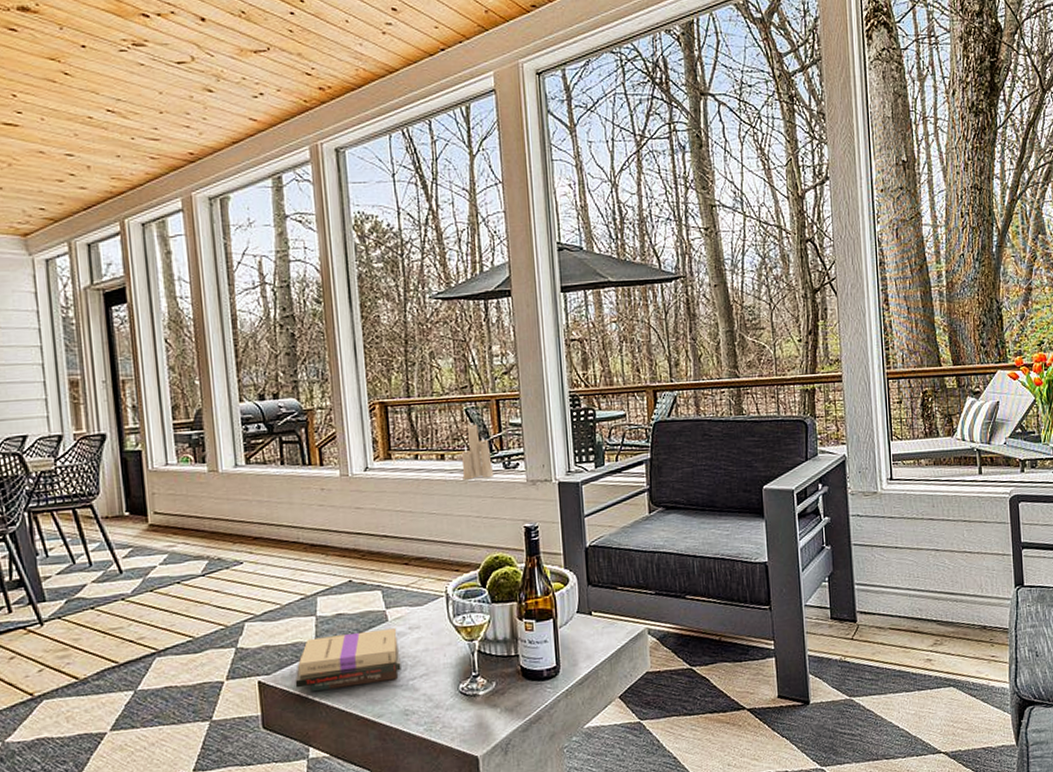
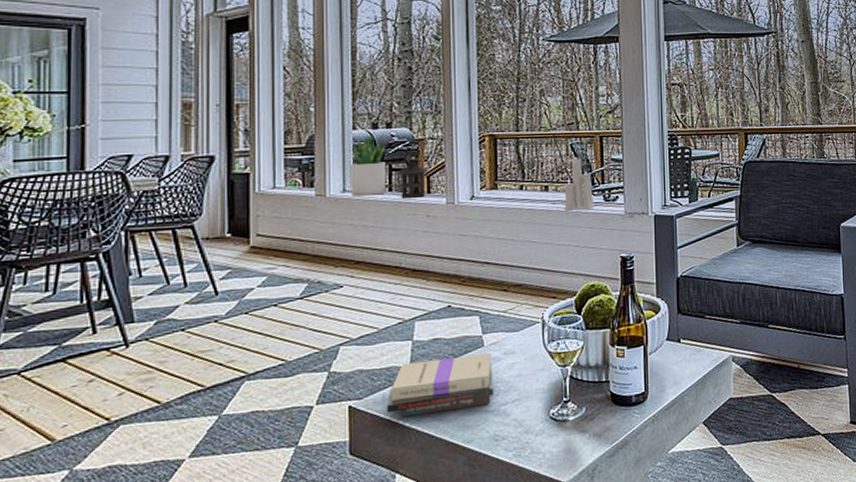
planter: none [239,403,278,472] -> present [349,132,387,198]
lantern: none [287,419,321,473] -> present [396,148,429,200]

